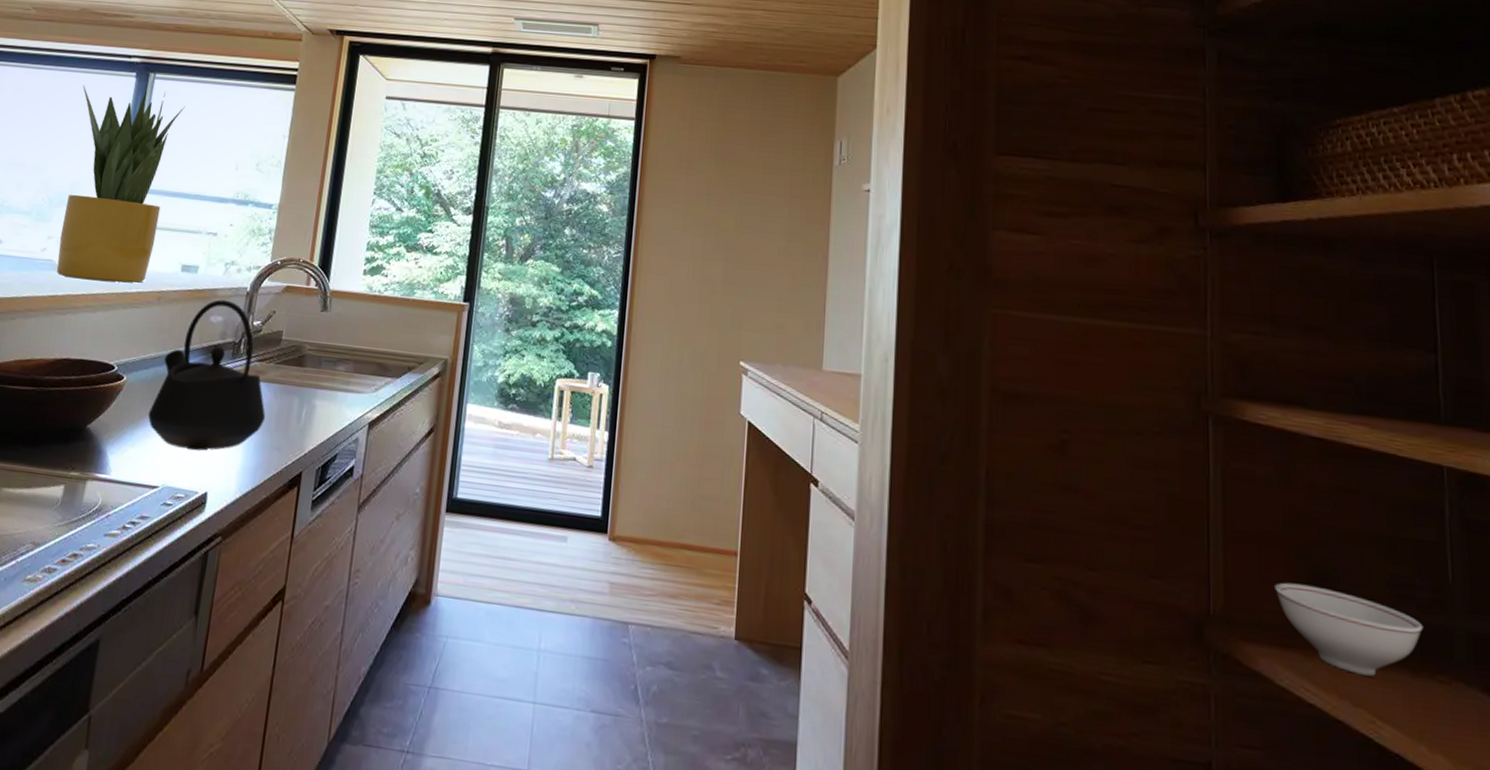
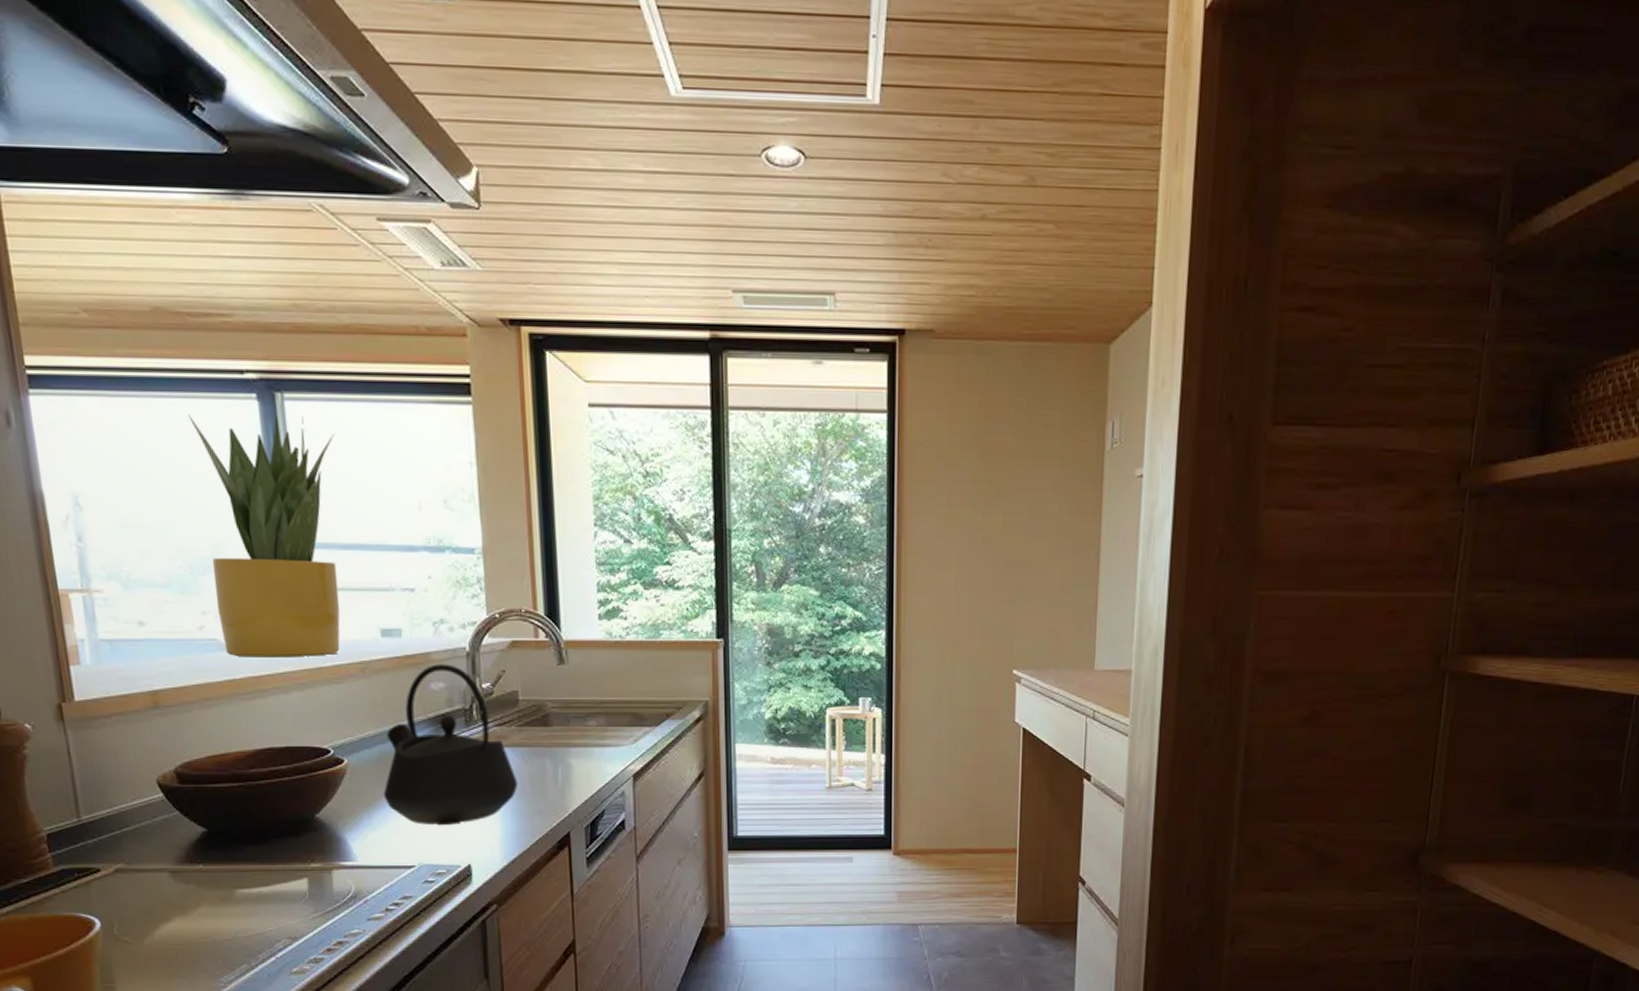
bowl: present [1273,582,1424,676] -> none [1480,810,1593,875]

